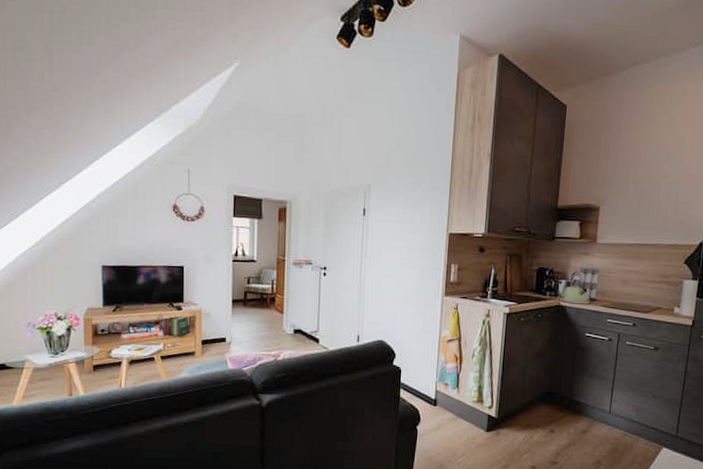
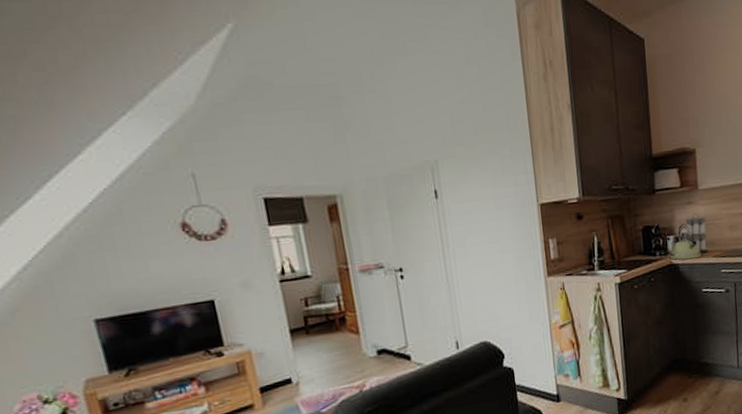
books: present [163,315,190,337] -> none [200,362,242,392]

